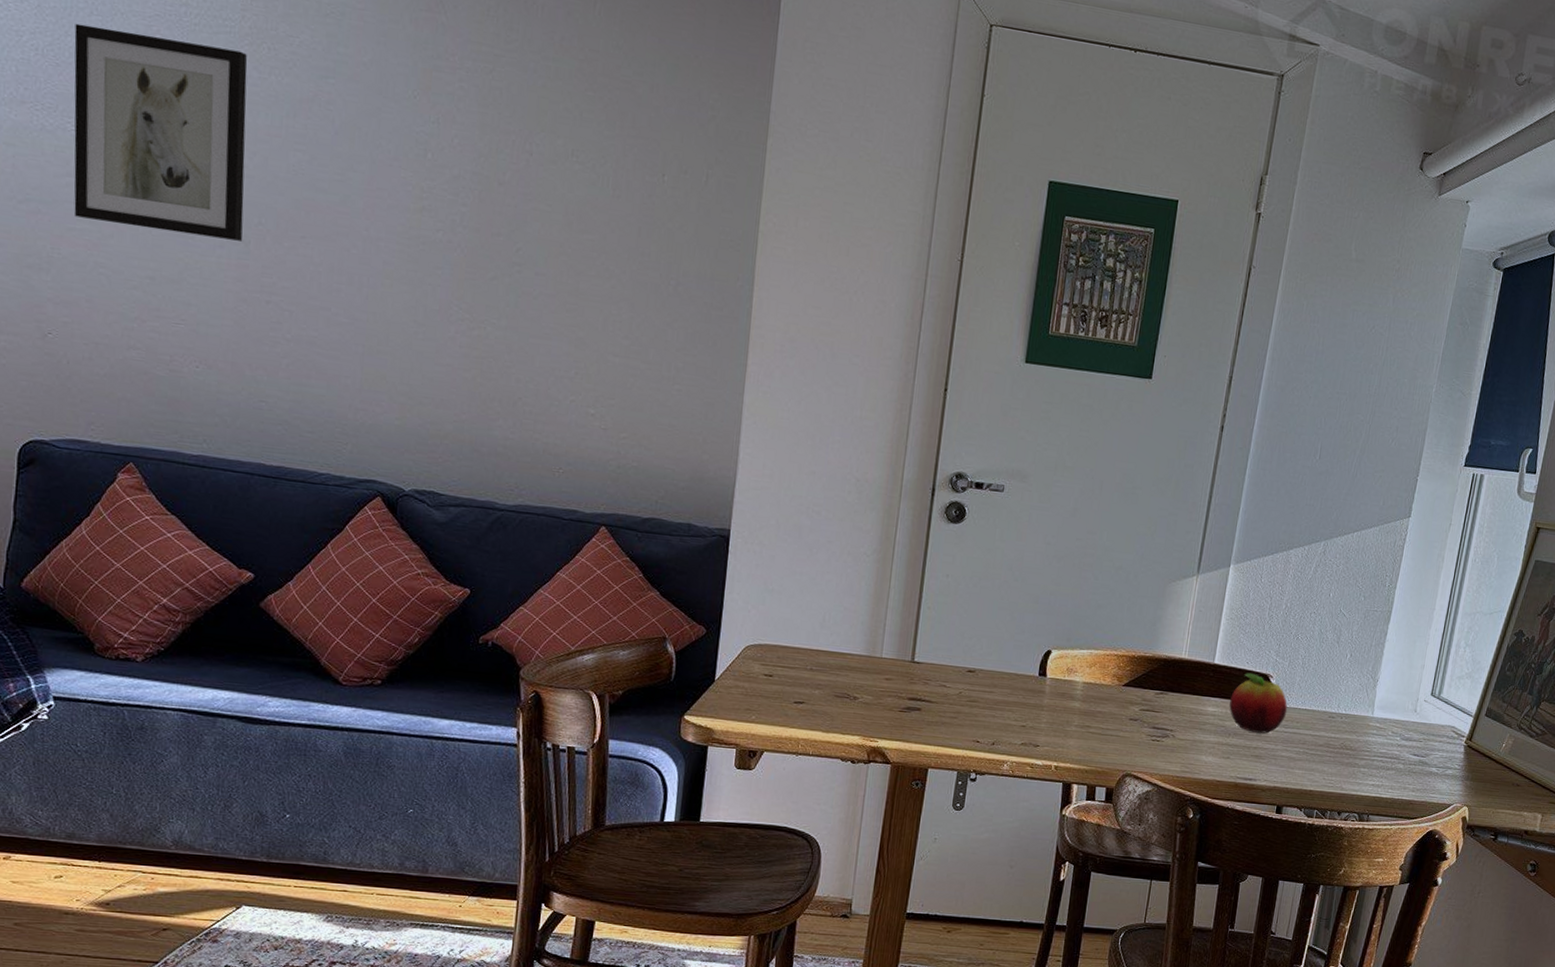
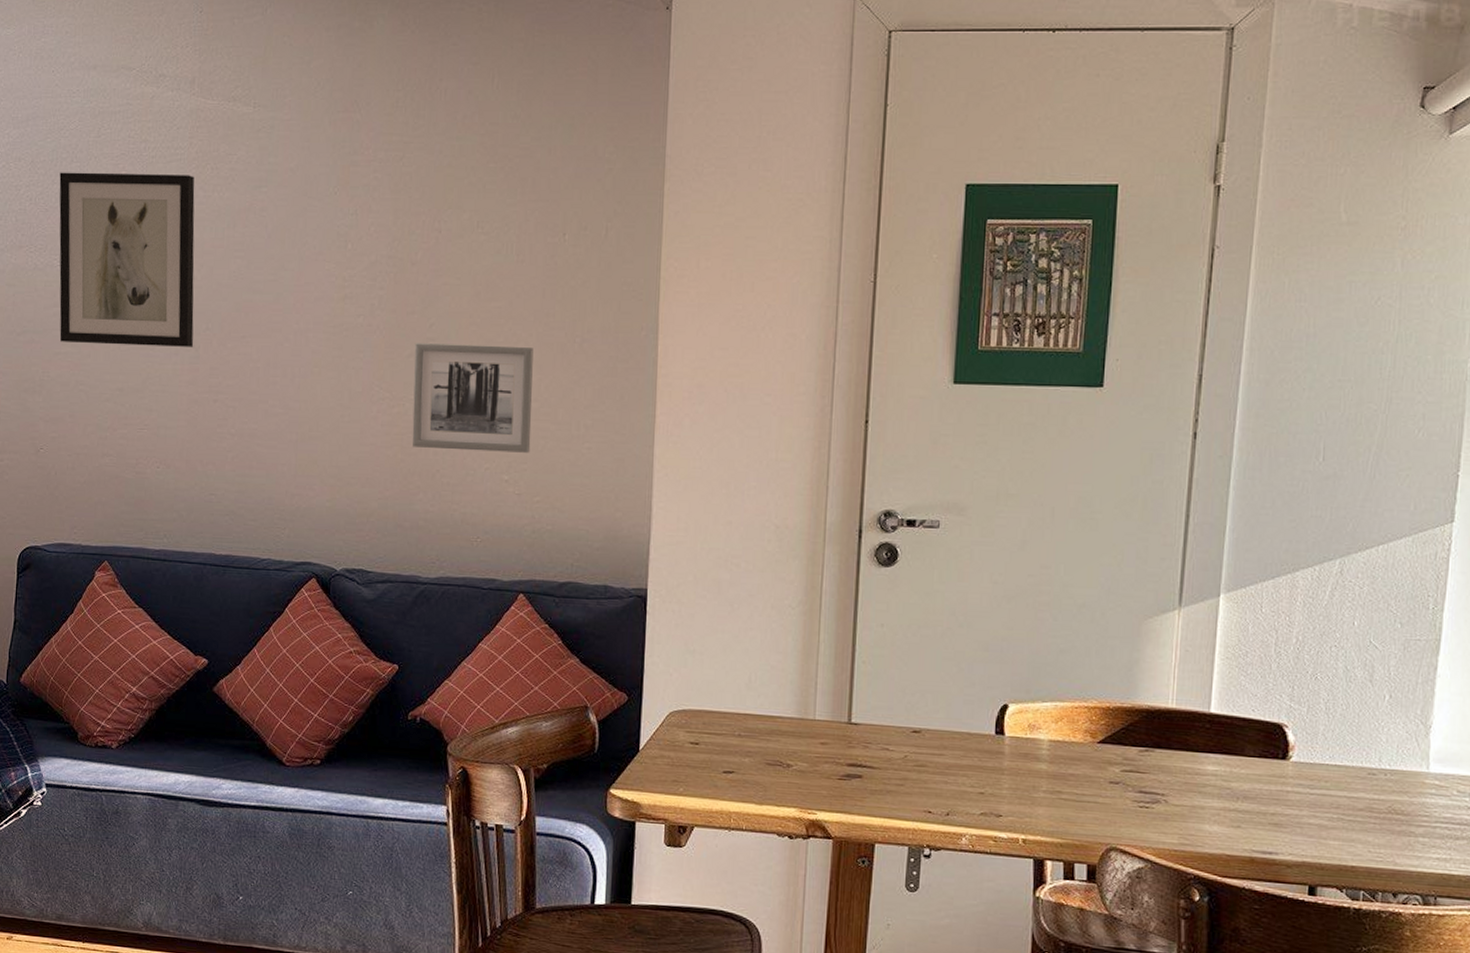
wall art: none [492,266,626,389] -> present [412,343,534,453]
fruit: present [1229,673,1288,734] -> none [1234,722,1312,796]

